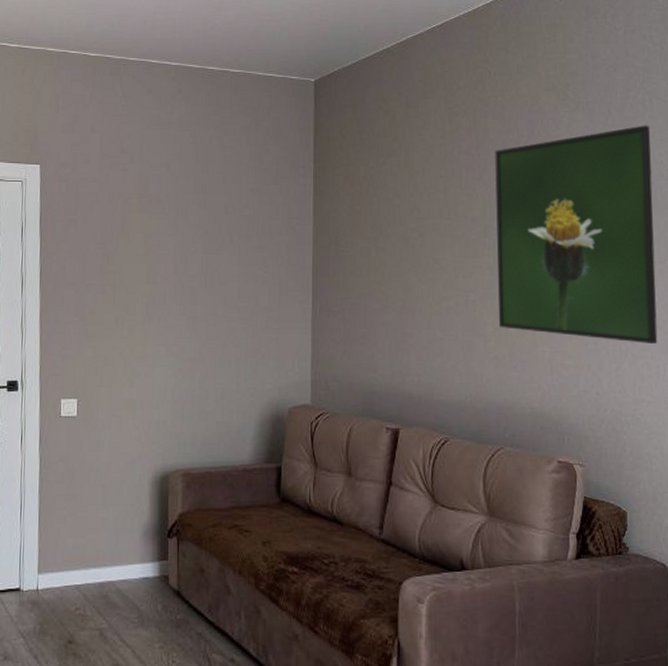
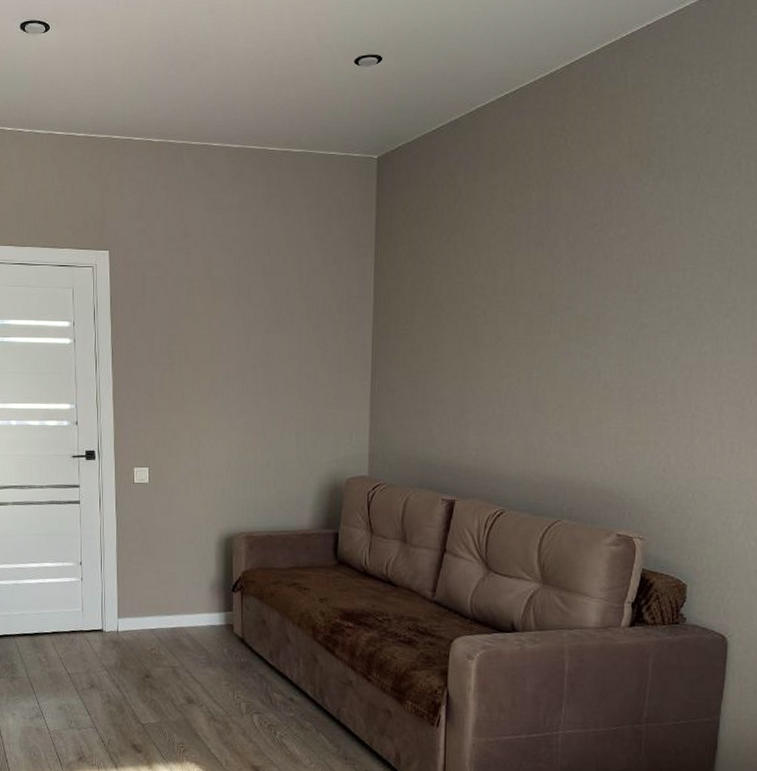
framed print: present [495,125,658,344] -> none [562,191,745,421]

